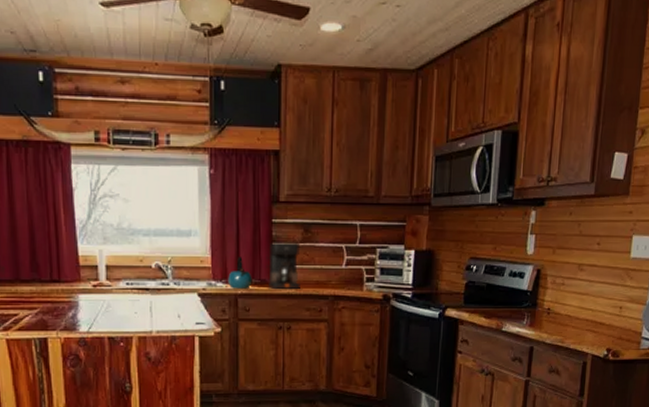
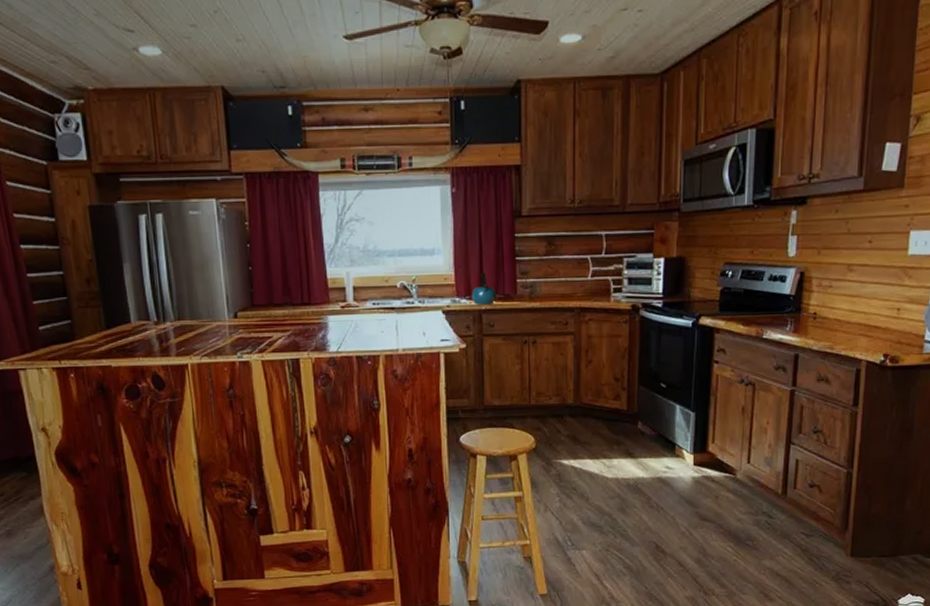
coffee maker: present [268,242,300,290] -> none [512,255,545,304]

